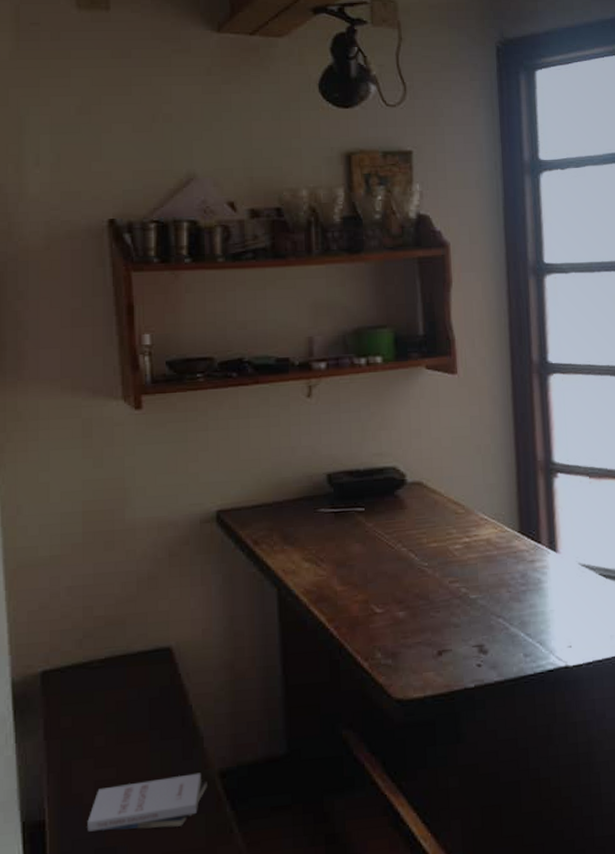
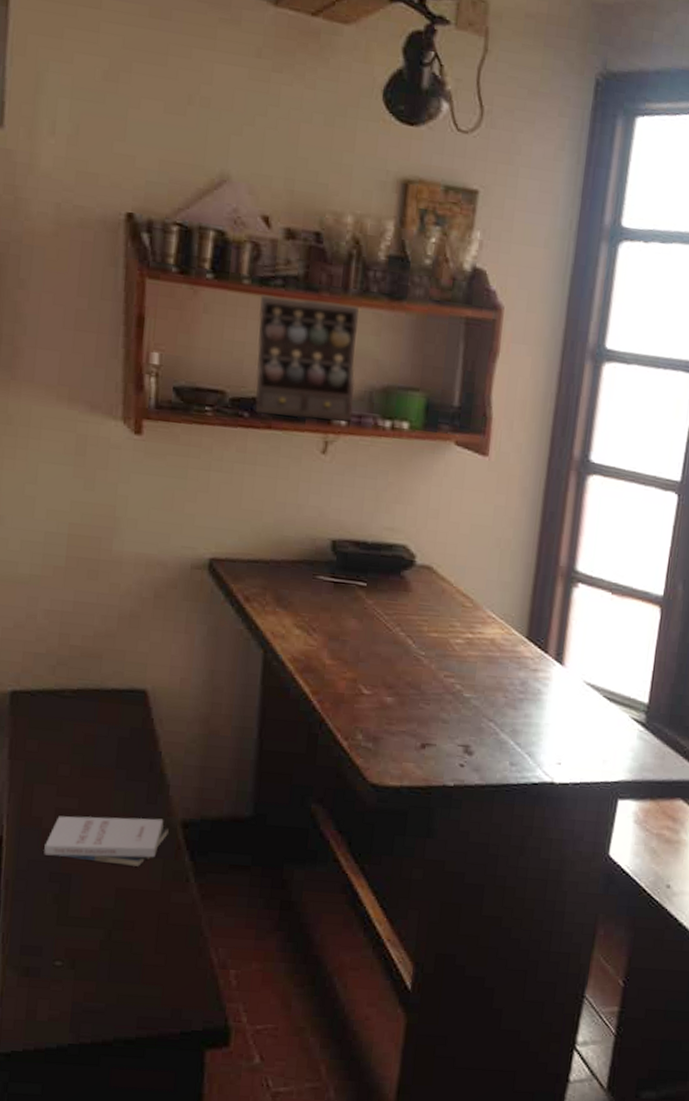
spice rack: none [234,264,330,373] -> present [254,295,359,422]

